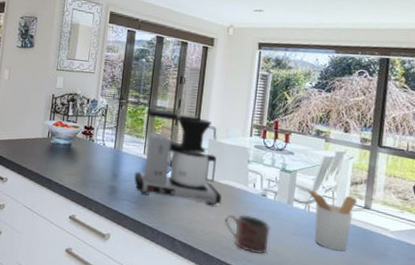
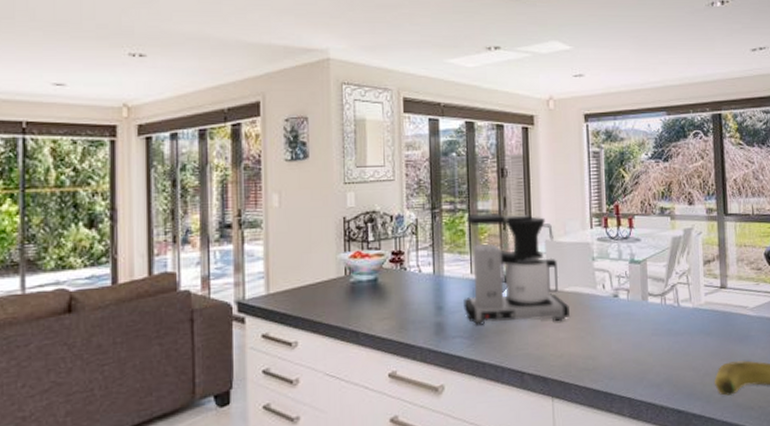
mug: present [224,214,270,255] -> none [577,323,629,369]
utensil holder: present [307,190,357,251] -> none [660,276,712,344]

